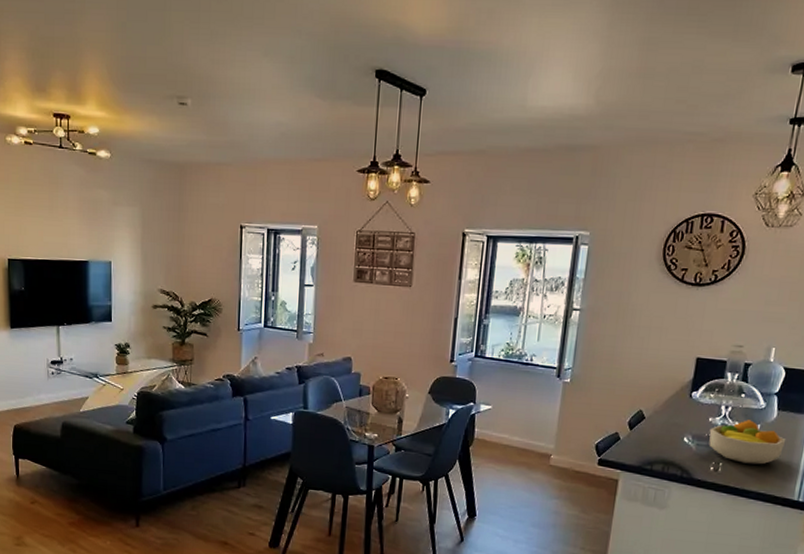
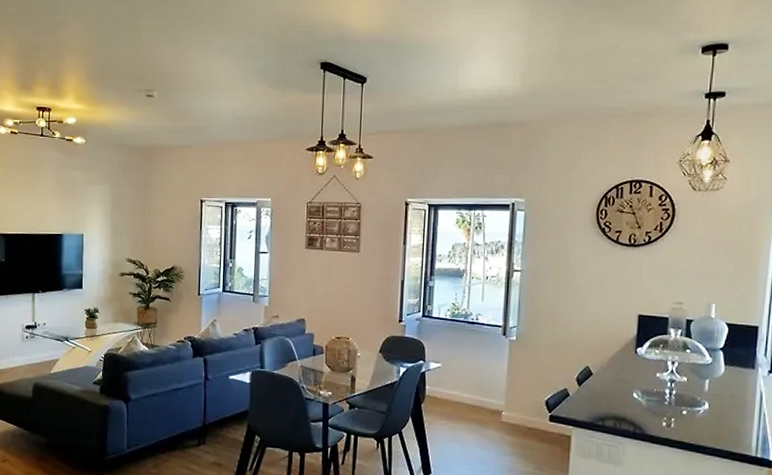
fruit bowl: present [708,420,786,465] -> none [658,375,737,420]

